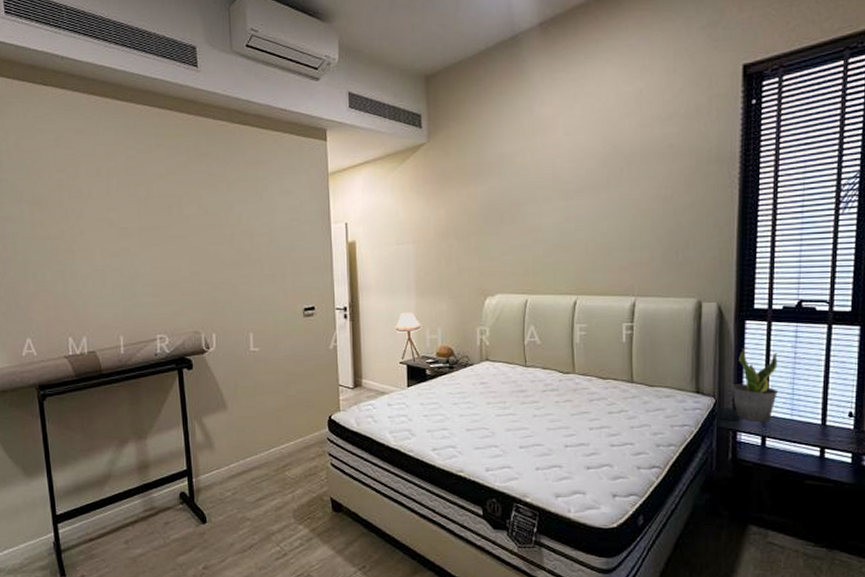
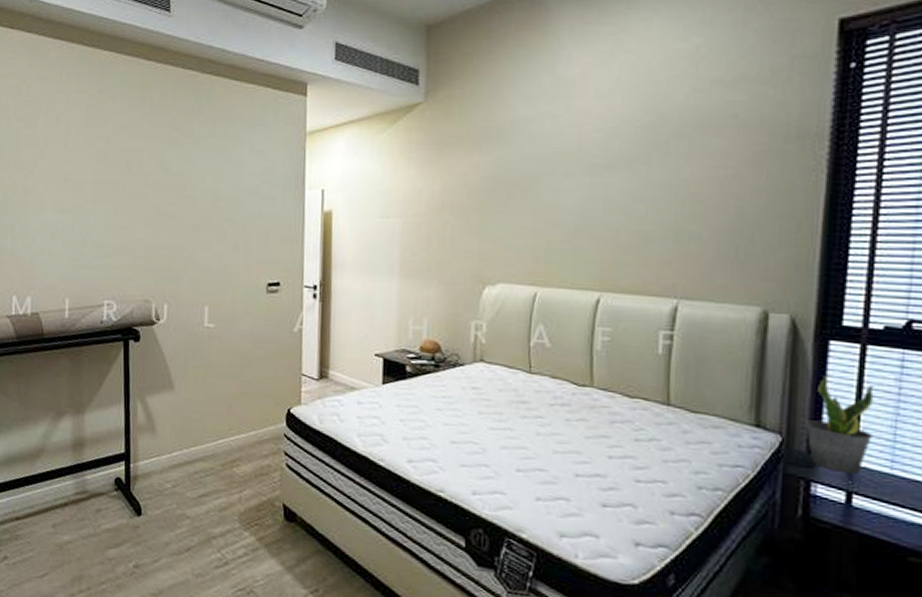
table lamp: present [395,312,422,363] -> none [372,296,404,357]

